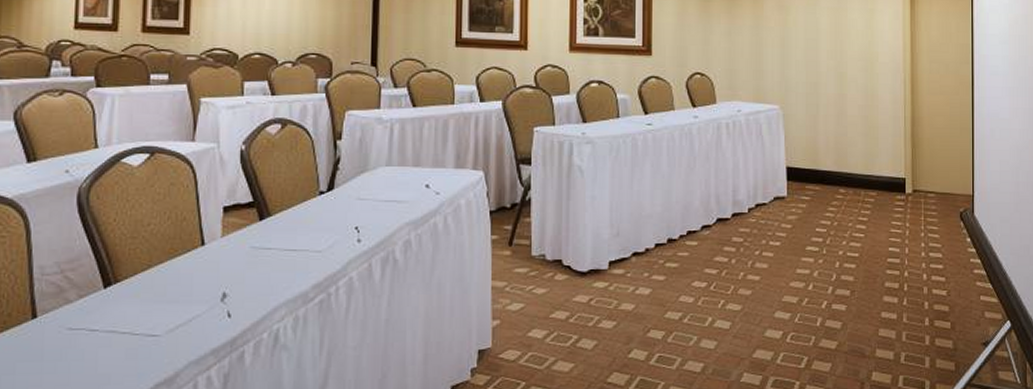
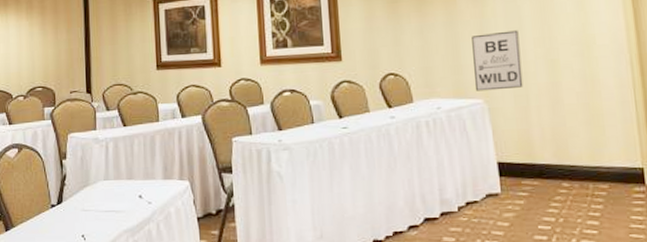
wall art: none [774,41,815,98] -> present [472,30,524,91]

